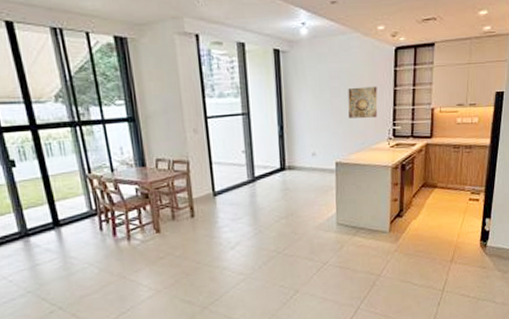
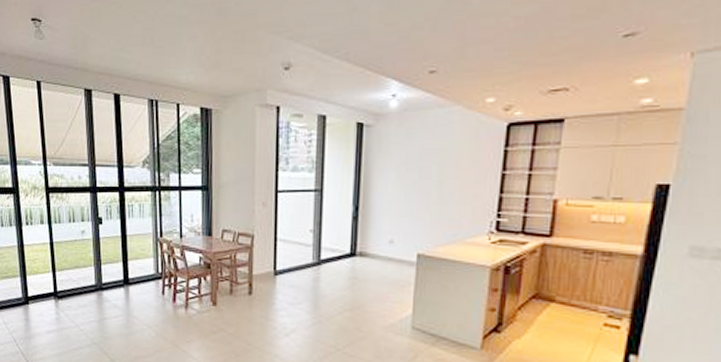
wall art: present [348,86,378,119] -> none [439,168,479,206]

